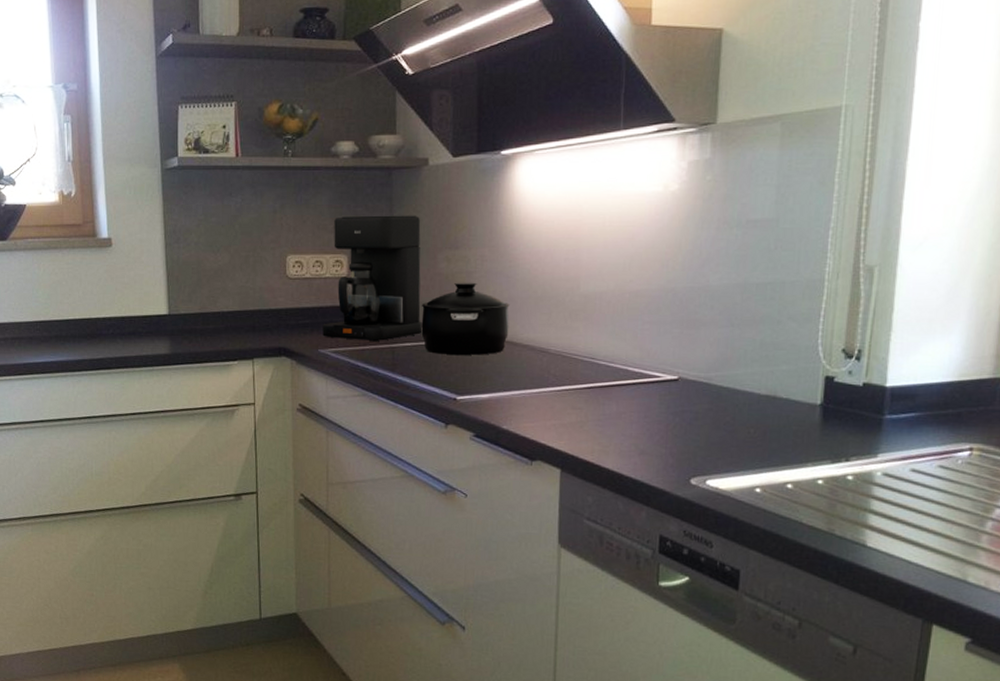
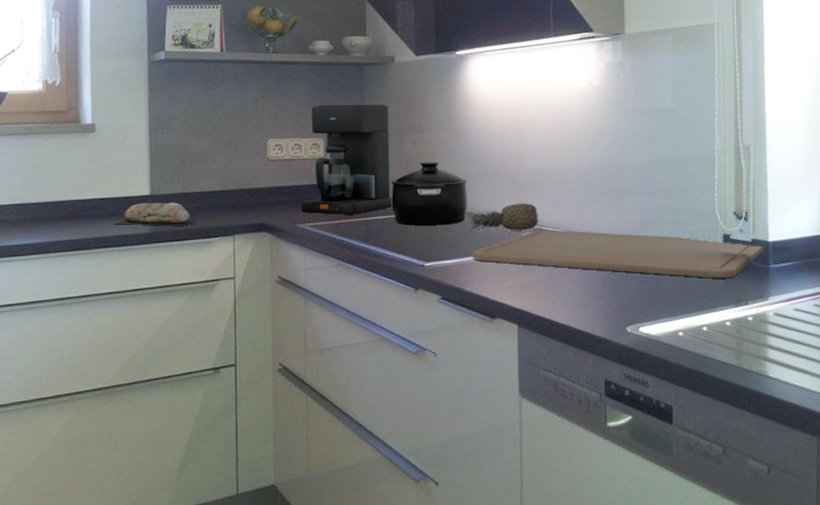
bread loaf: none [130,322,221,348] -> present [110,202,202,226]
fruit: none [509,332,593,364] -> present [469,203,539,231]
chopping board: none [511,363,880,429] -> present [472,230,765,279]

